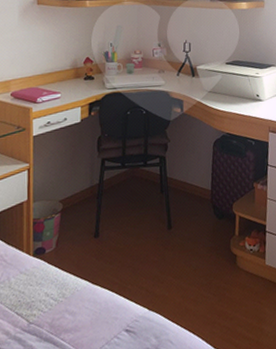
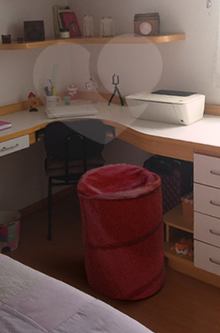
laundry hamper: none [134,142,234,311] -> present [76,163,166,301]

